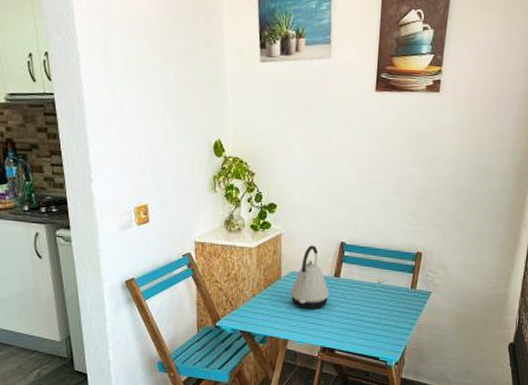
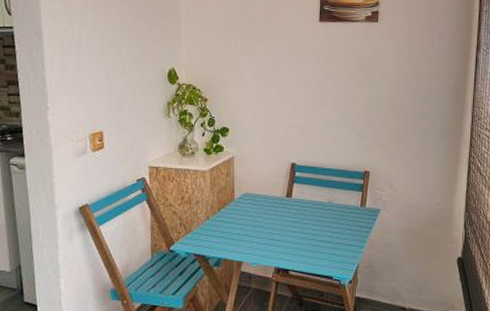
kettle: present [290,245,330,309] -> none [243,167,282,230]

